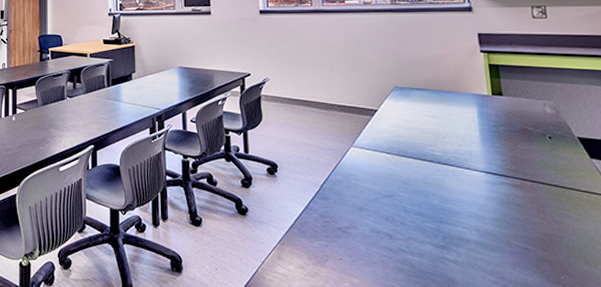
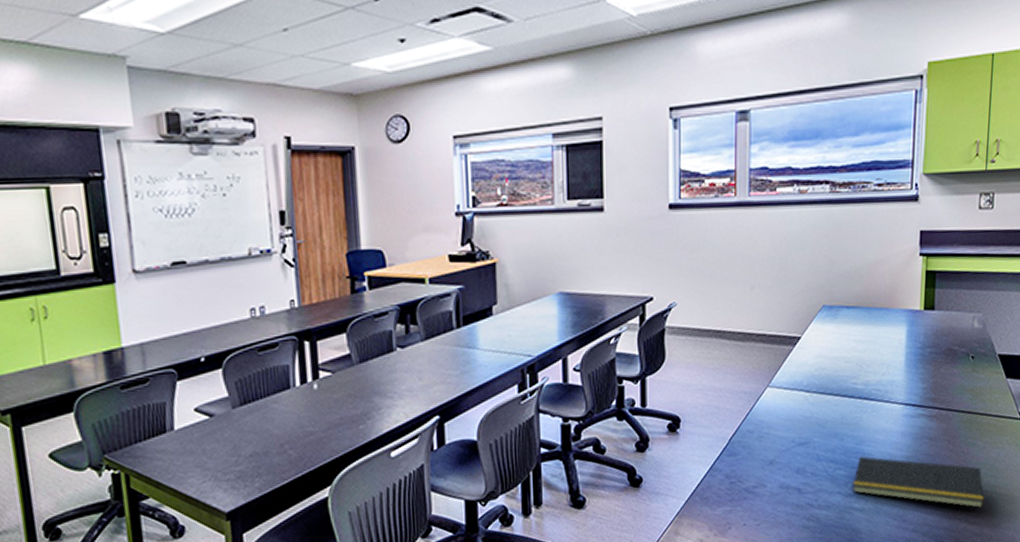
notepad: none [442,213,590,278] -> present [852,456,984,509]

